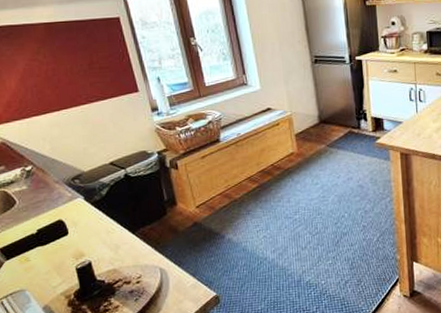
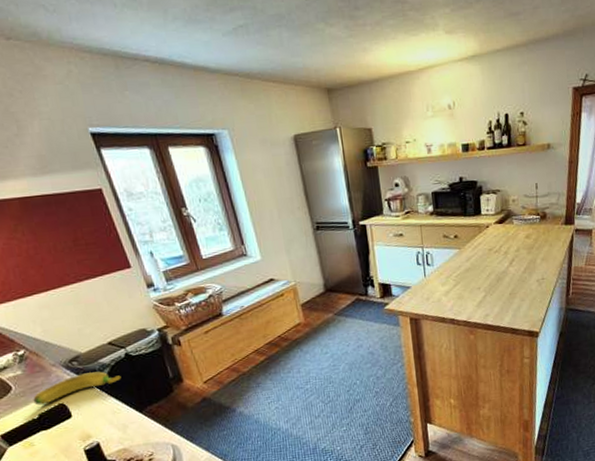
banana: none [34,190,119,221] -> present [33,371,122,405]

